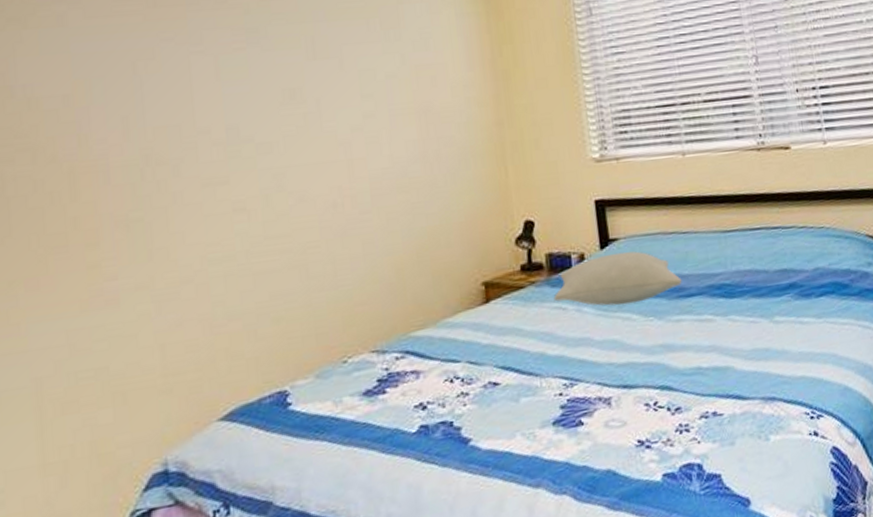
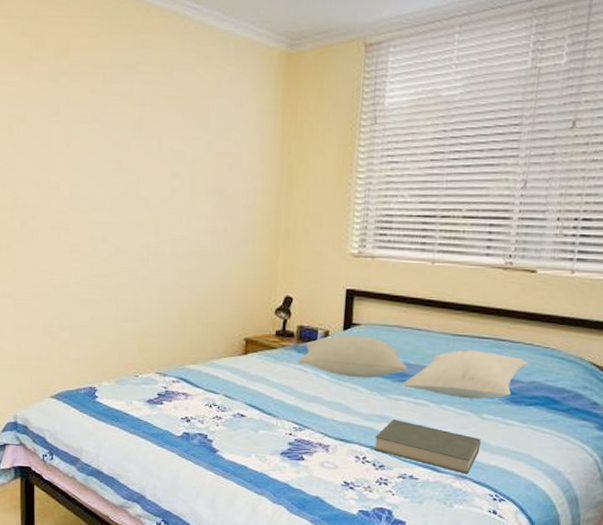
book: none [663,345,782,394] -> present [374,419,481,474]
cushion: none [680,243,808,304] -> present [402,349,530,400]

